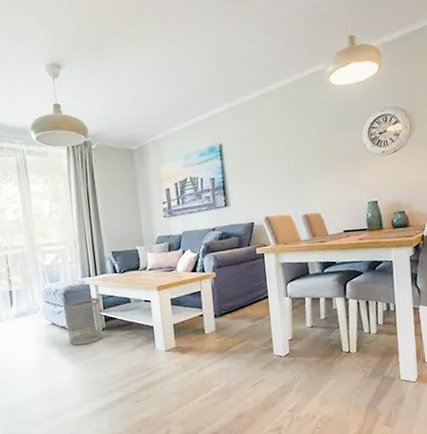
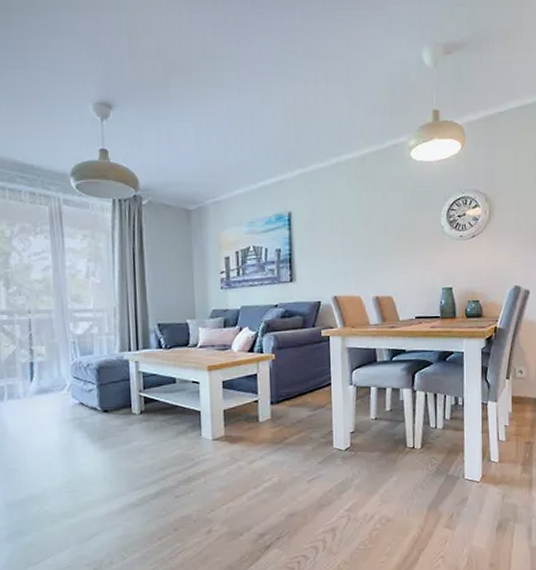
waste bin: present [63,297,103,346] -> none [96,375,141,430]

